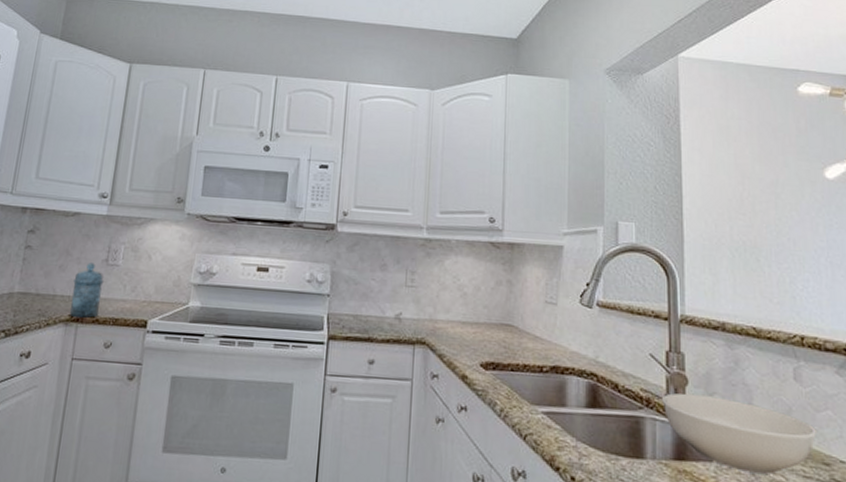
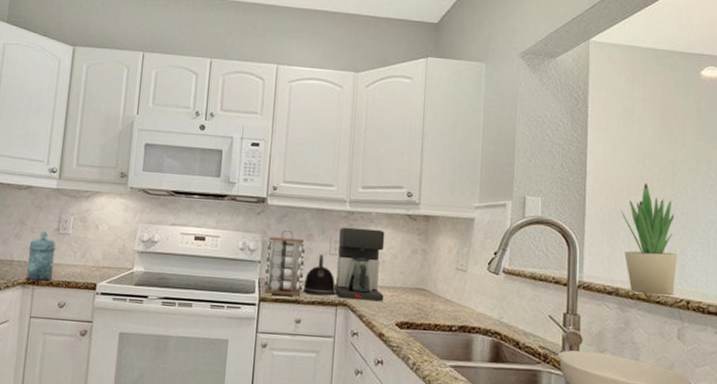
spice rack: none [333,258,380,334] -> present [264,229,306,297]
kettle: none [376,286,413,333] -> present [303,254,336,296]
coffee maker: none [410,256,466,340] -> present [333,227,385,302]
potted plant: none [721,206,787,331] -> present [620,182,677,296]

